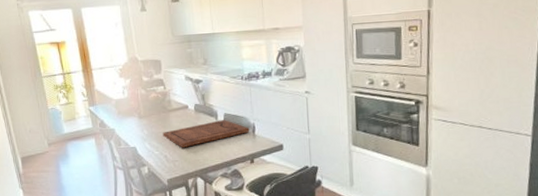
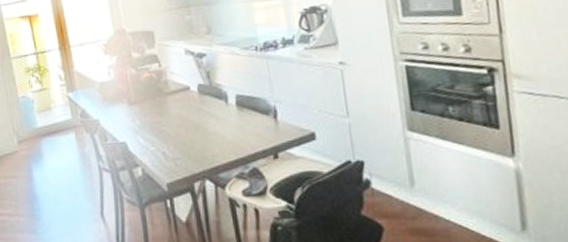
cutting board: present [163,120,250,147] -> none [159,103,270,141]

